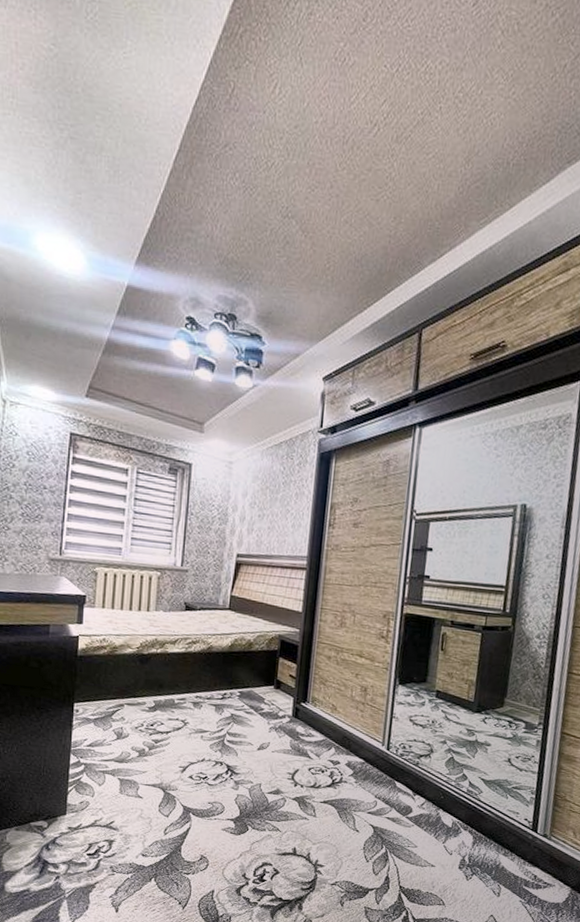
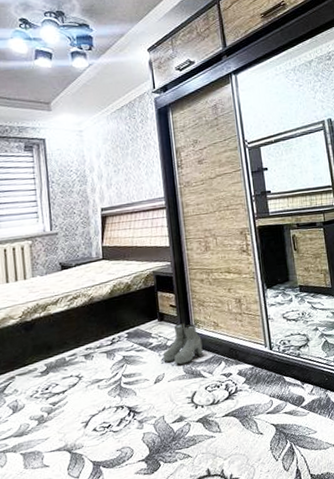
boots: none [271,696,316,739] -> present [163,323,203,365]

